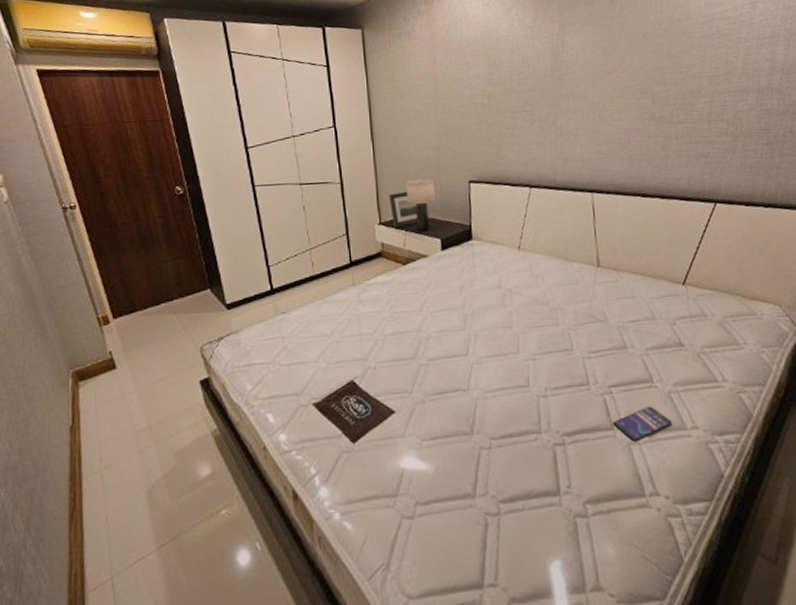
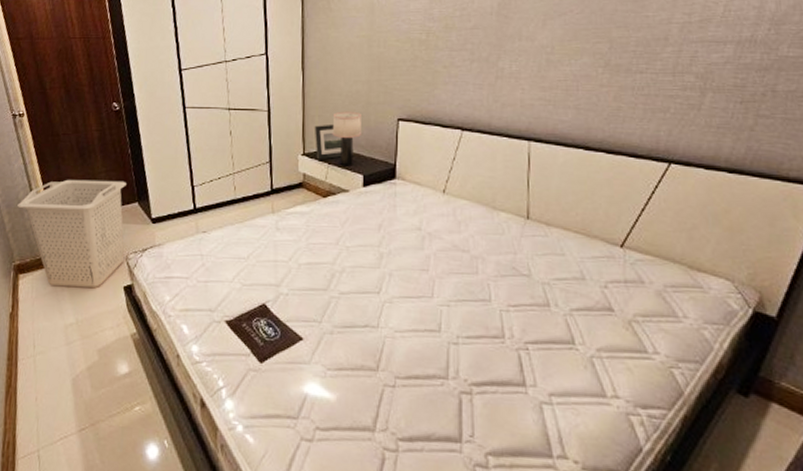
laundry basket: none [73,267,199,389] -> present [17,179,126,287]
smartphone: present [613,406,673,443] -> none [526,368,591,403]

